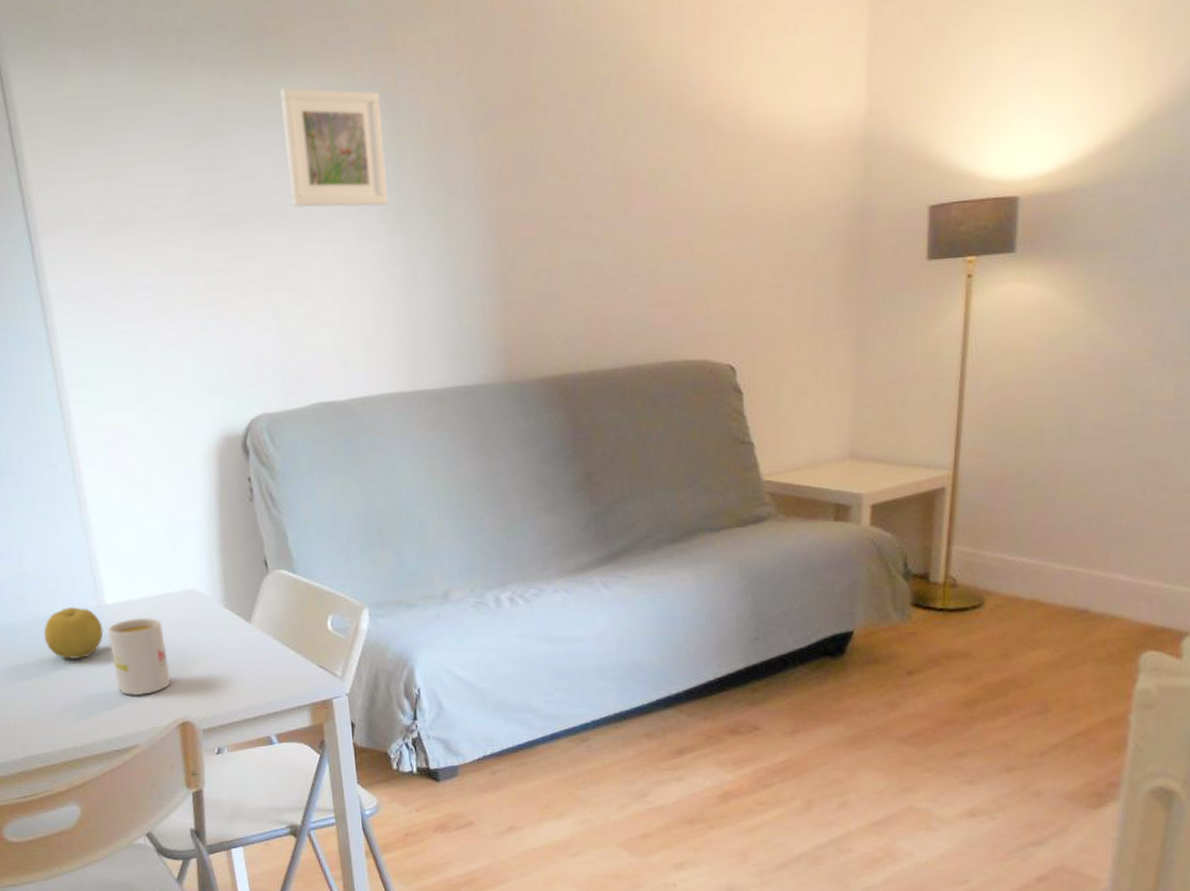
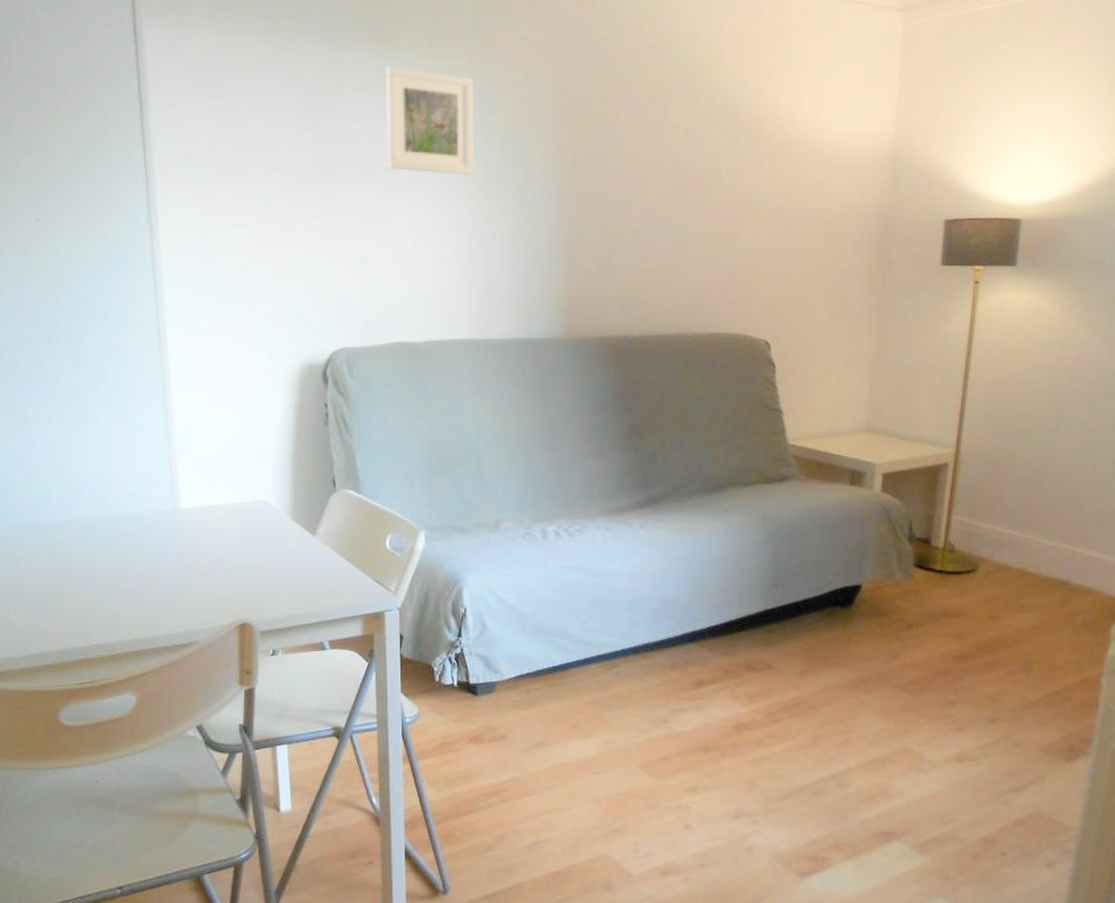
fruit: present [43,607,104,660] -> none [119,508,176,558]
mug: present [108,617,171,696] -> none [180,522,235,596]

